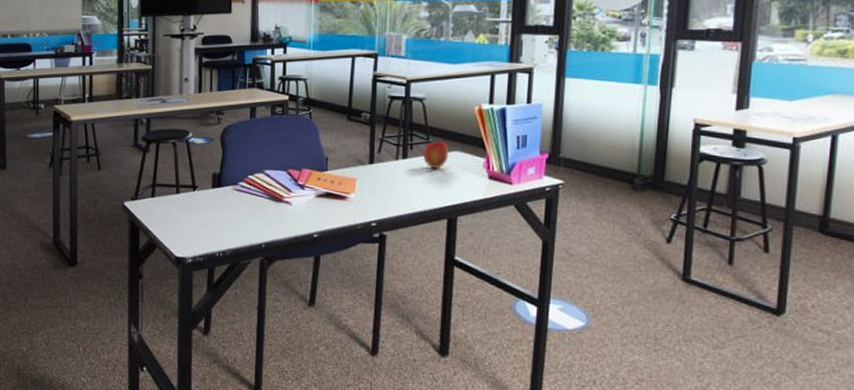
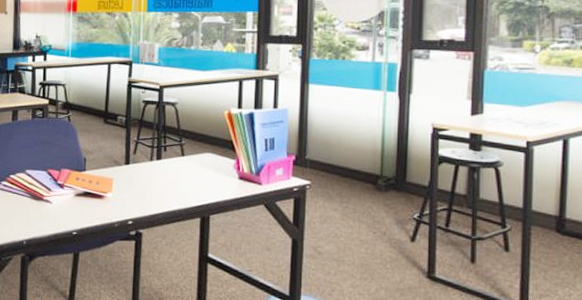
apple: present [422,141,449,169] -> none [176,143,201,170]

